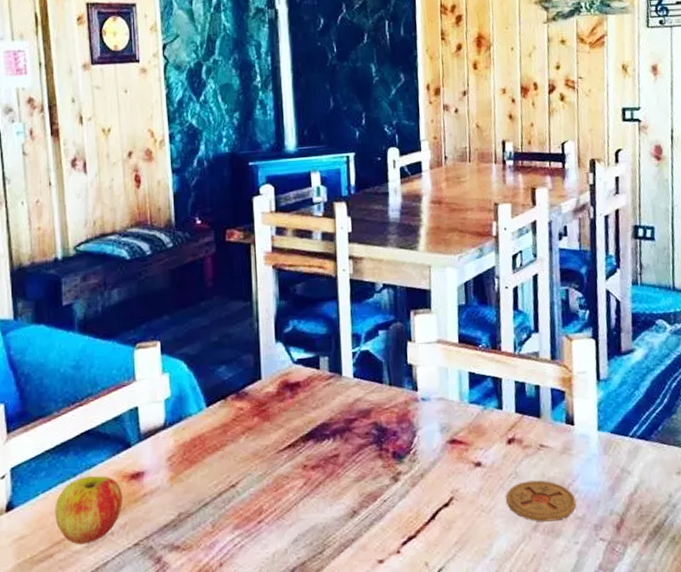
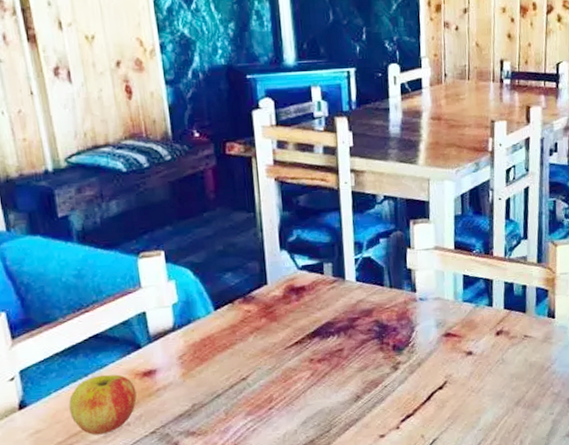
coaster: present [506,480,577,522] -> none [493,364,553,399]

